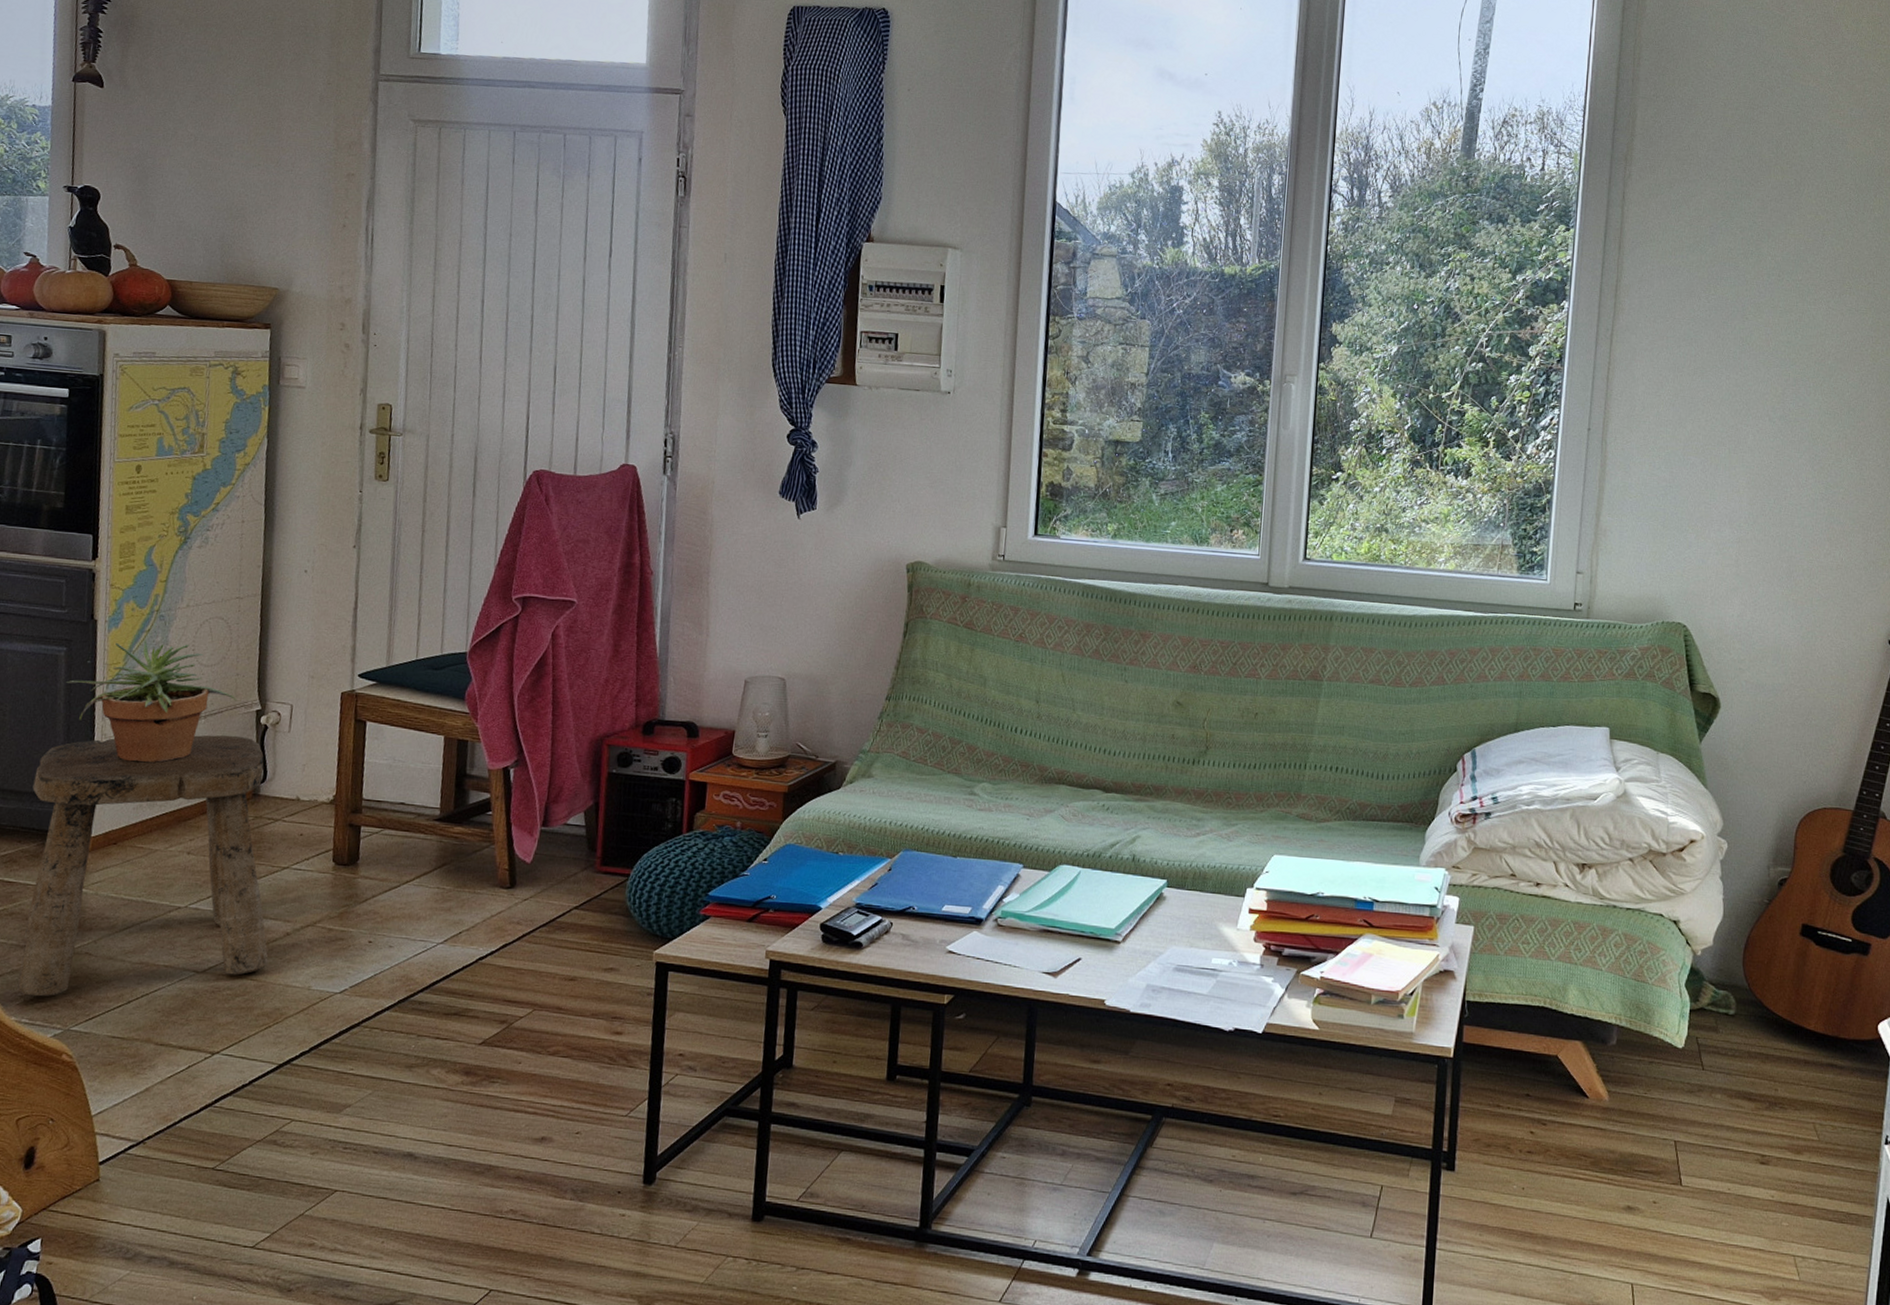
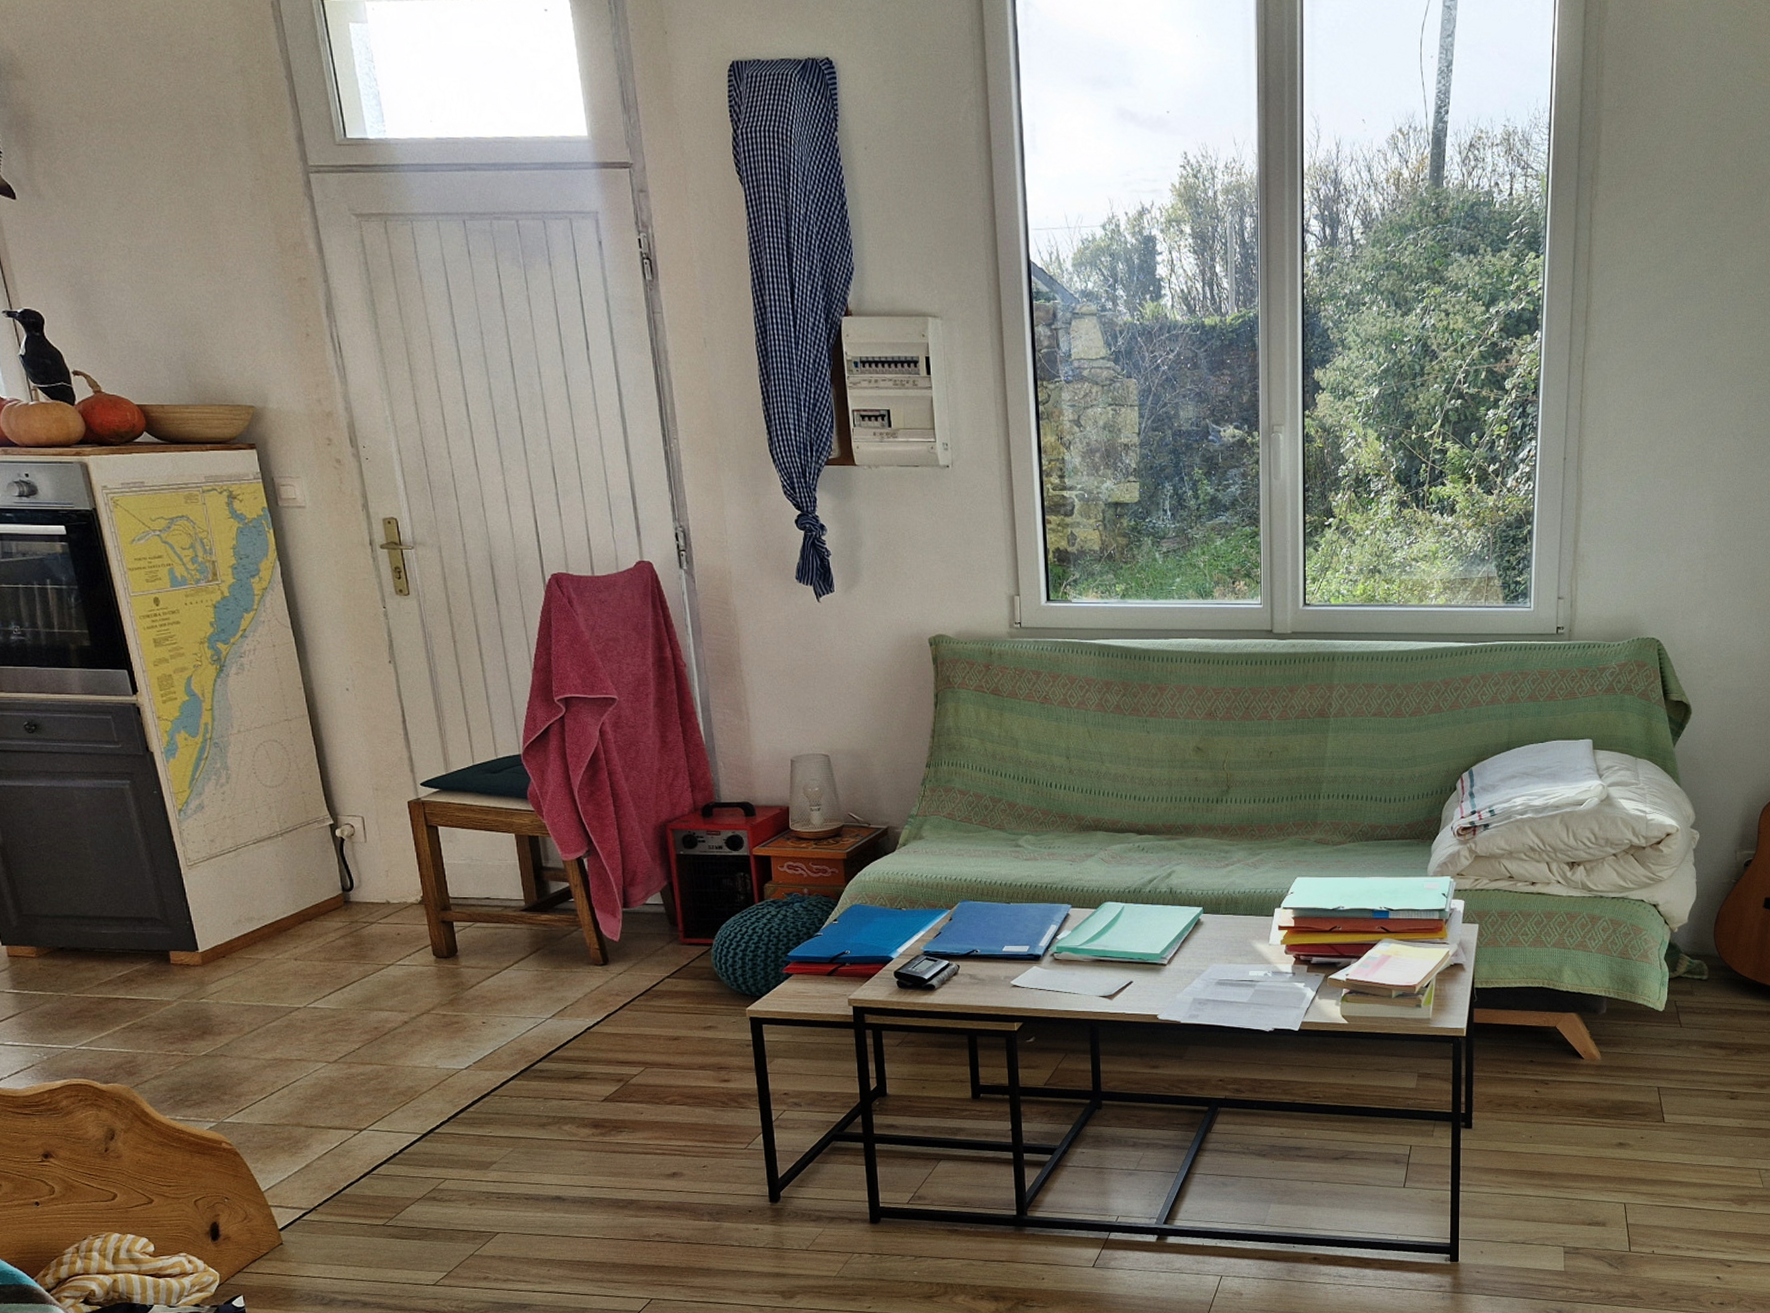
stool: present [17,735,269,997] -> none [130,849,393,1097]
potted plant: present [65,639,236,763] -> none [137,767,308,882]

